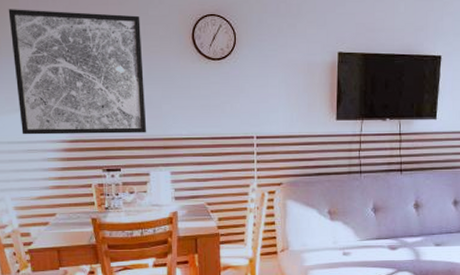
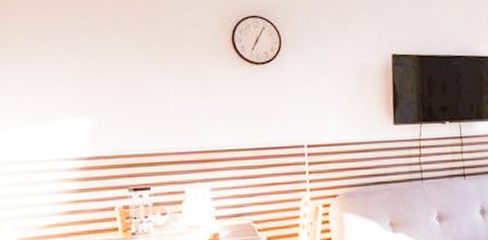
wall art: present [8,9,147,135] -> none [12,11,182,153]

